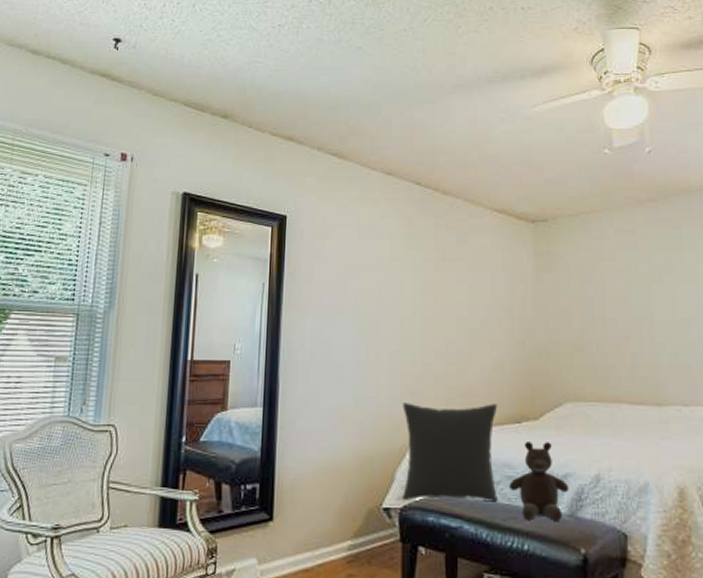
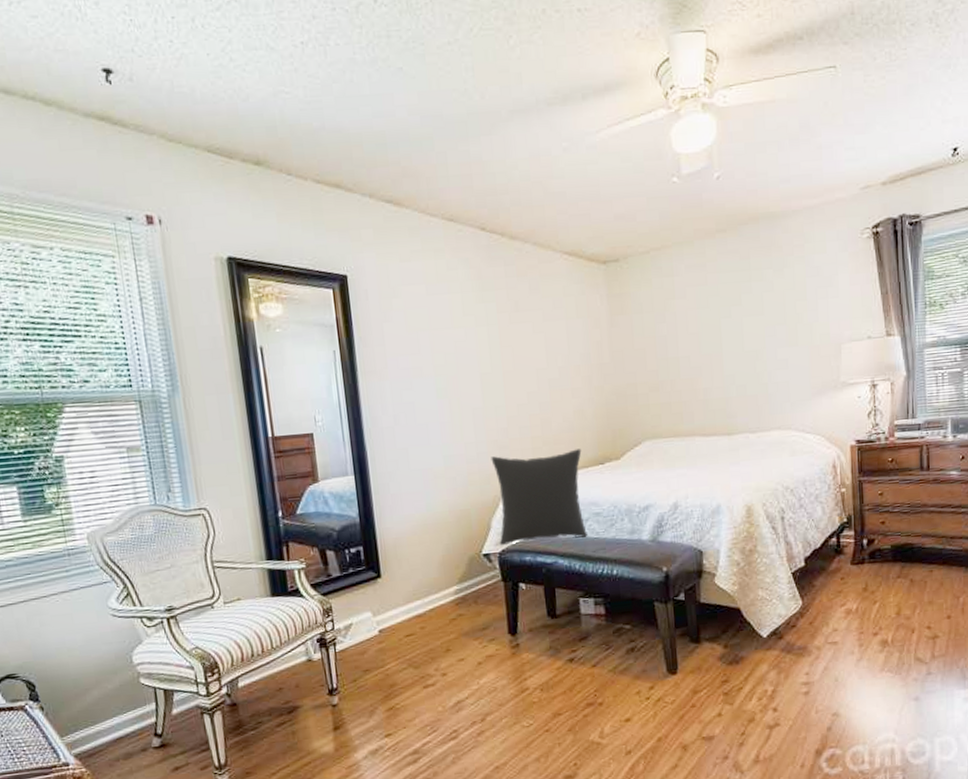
teddy bear: present [509,442,569,521] -> none [597,478,651,549]

